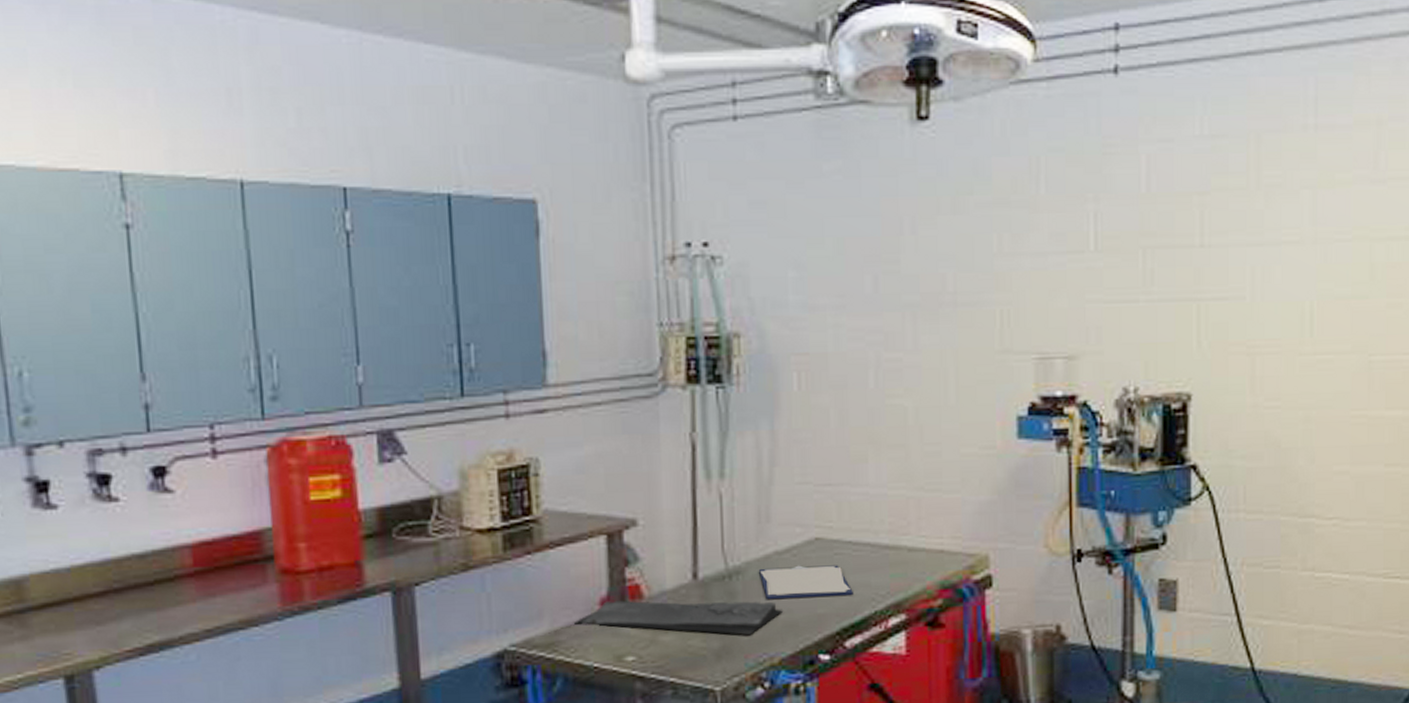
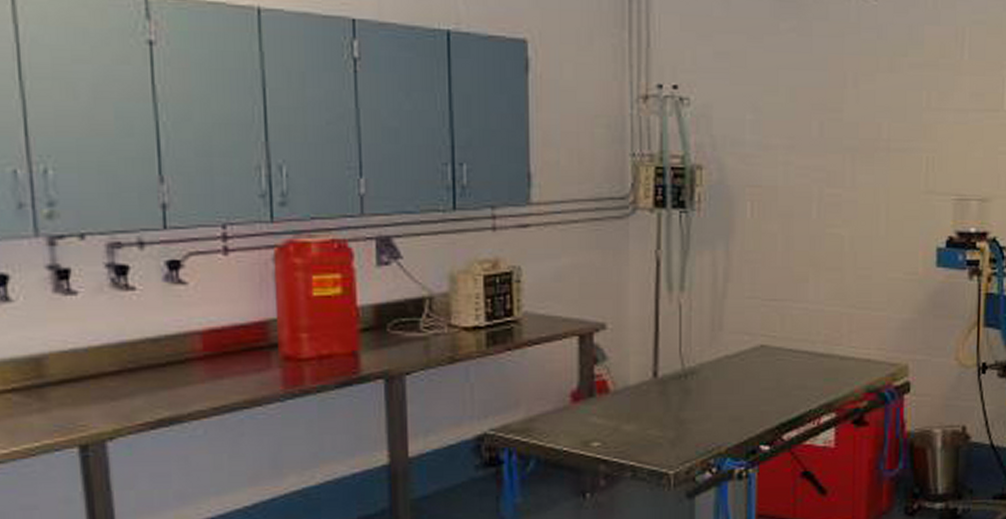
tray: present [574,600,784,636] -> none [547,393,731,428]
notepad: present [759,565,853,600] -> none [711,368,792,397]

